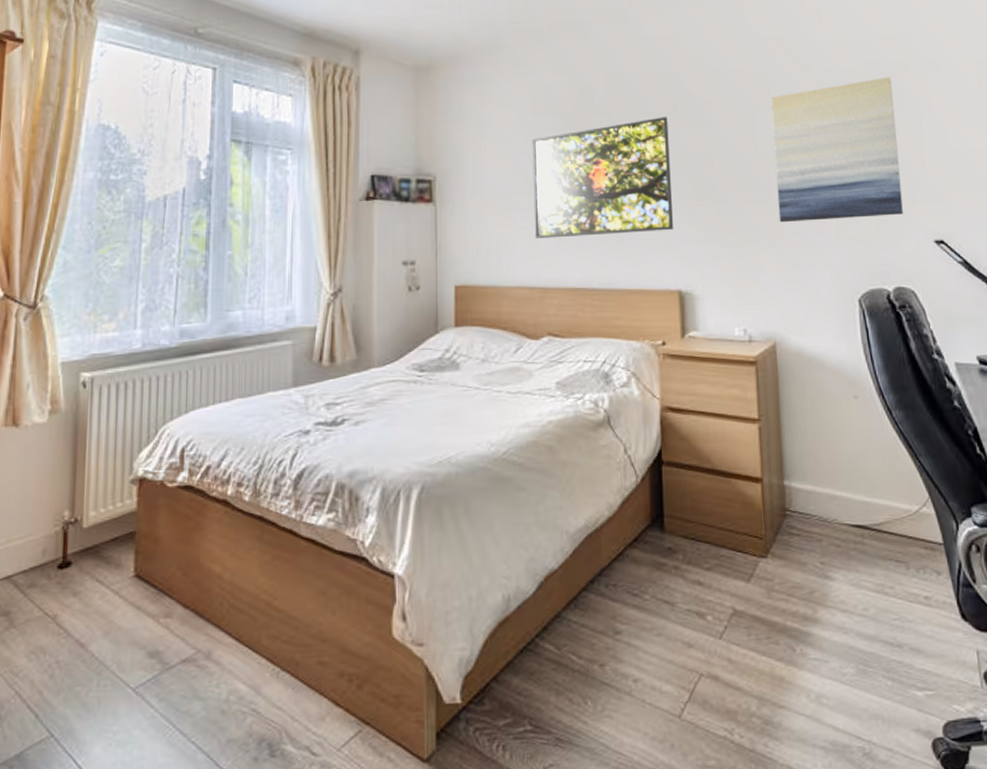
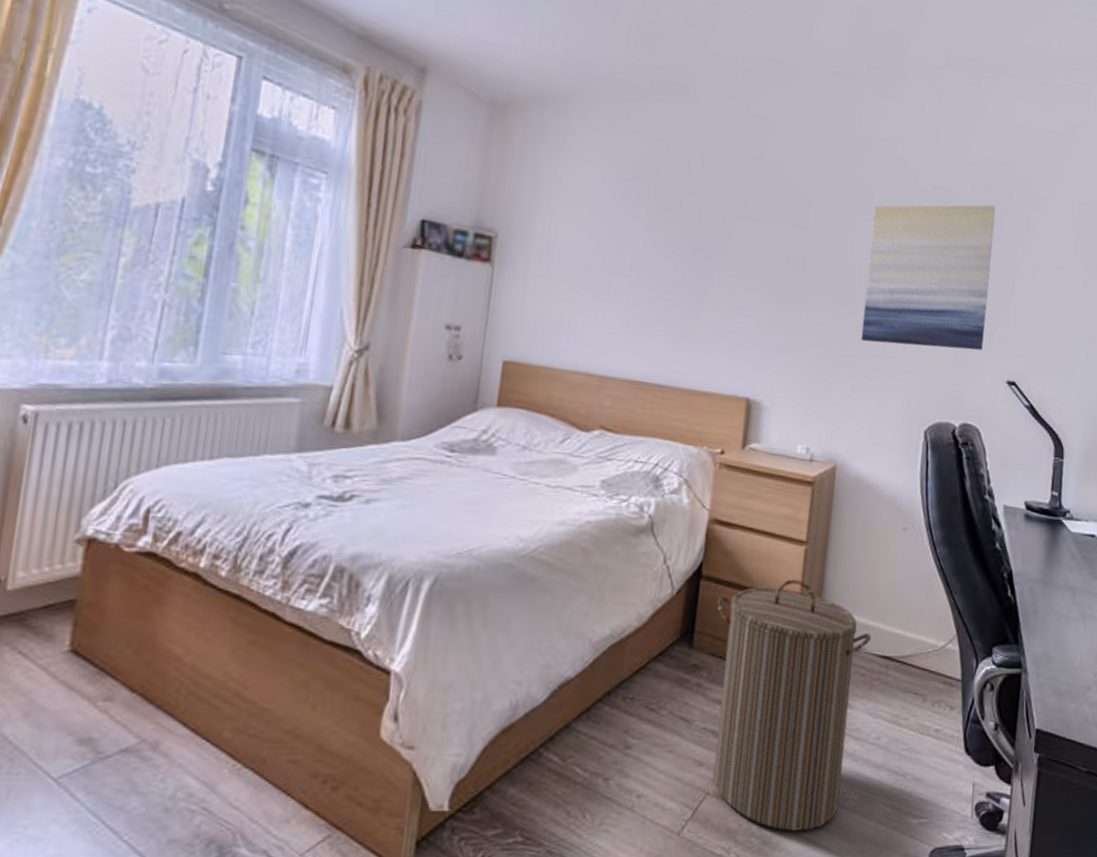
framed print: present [532,117,674,238] -> none [602,207,765,333]
laundry hamper: none [681,456,841,709] -> present [713,578,872,831]

